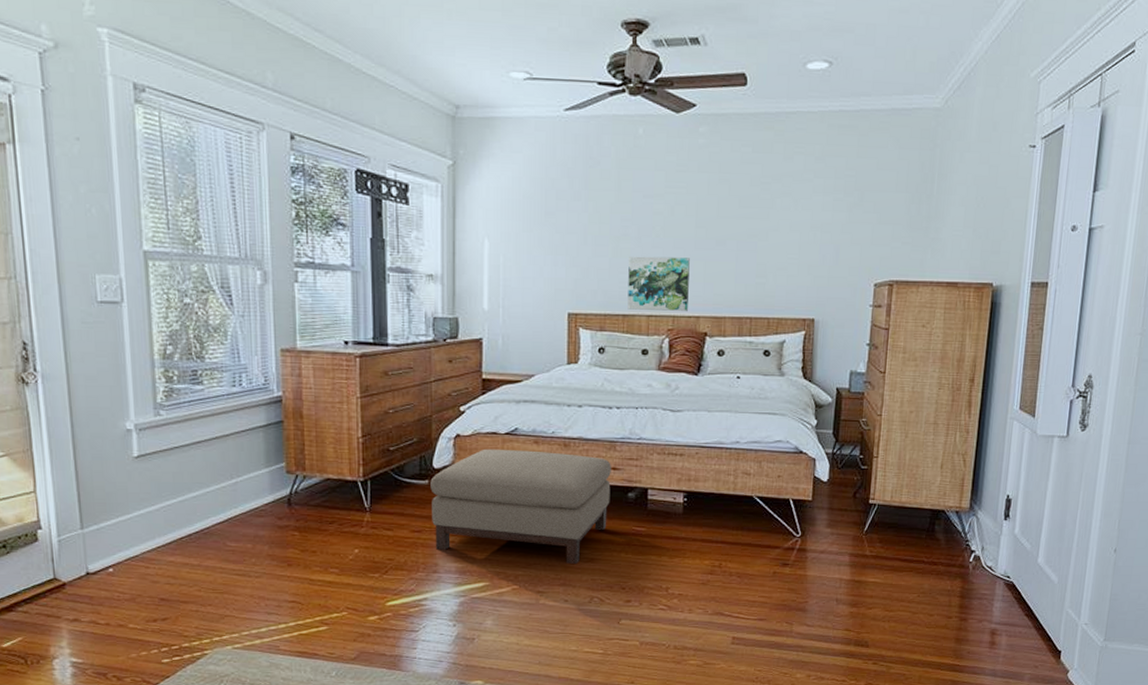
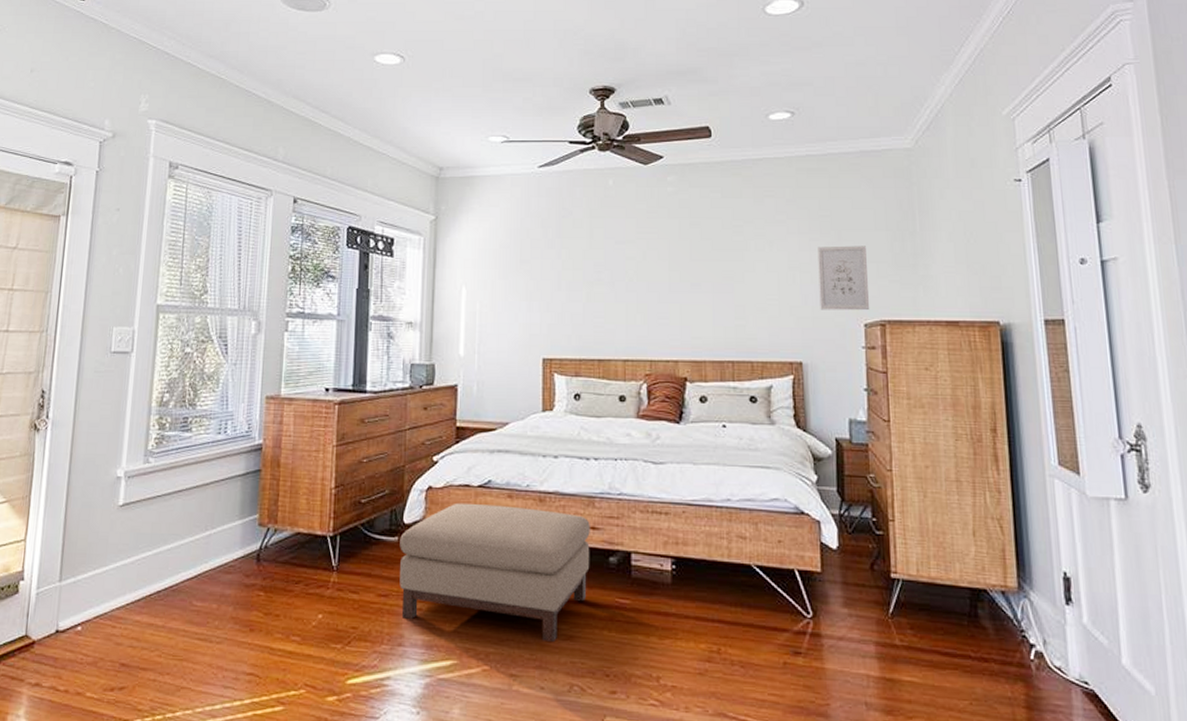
wall art: present [627,256,690,312] -> none [603,300,665,357]
wall art: none [836,206,885,271] -> present [817,245,870,311]

